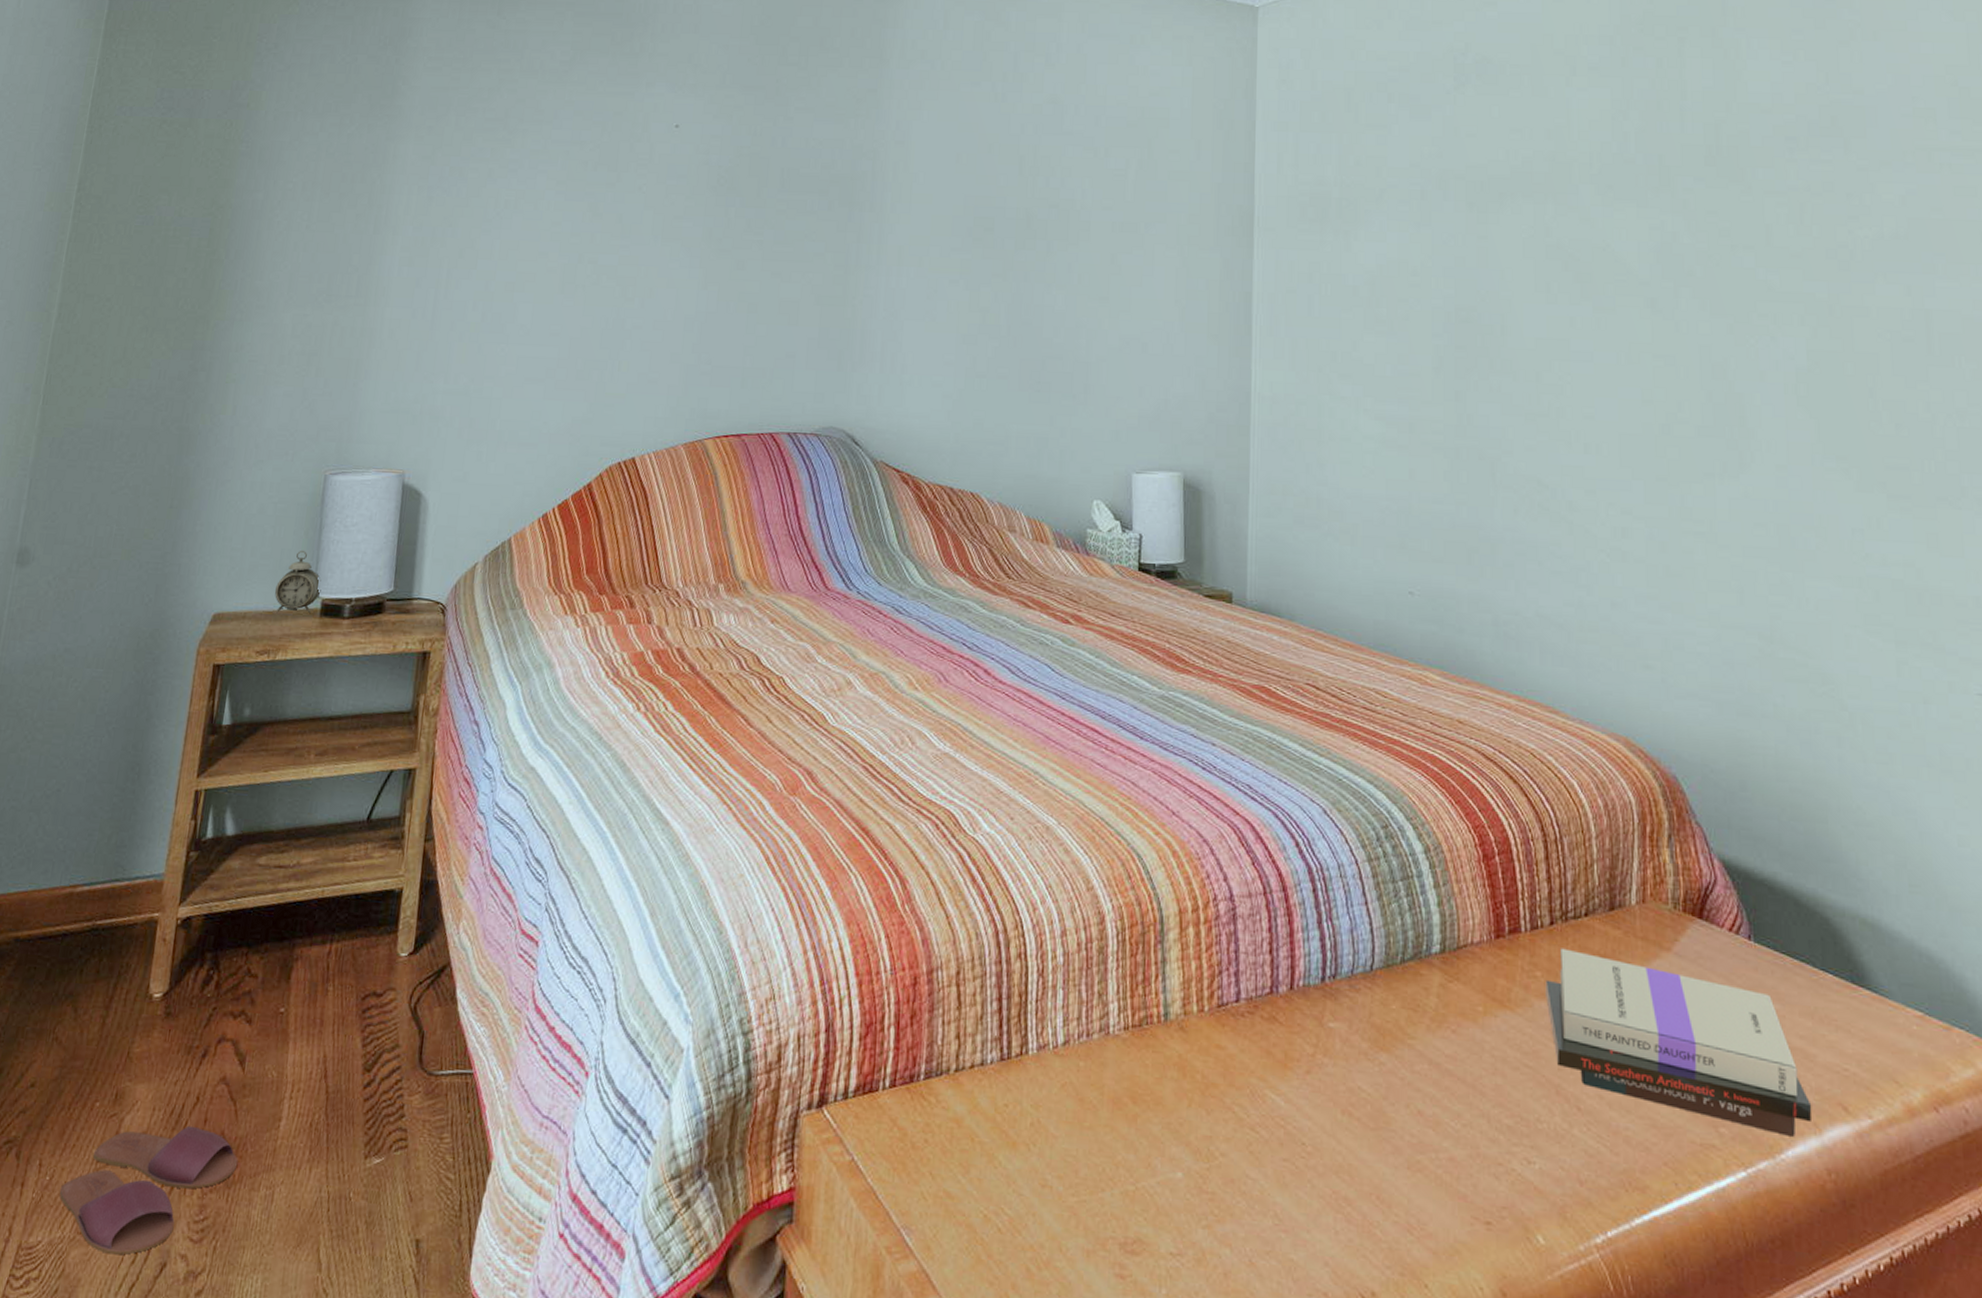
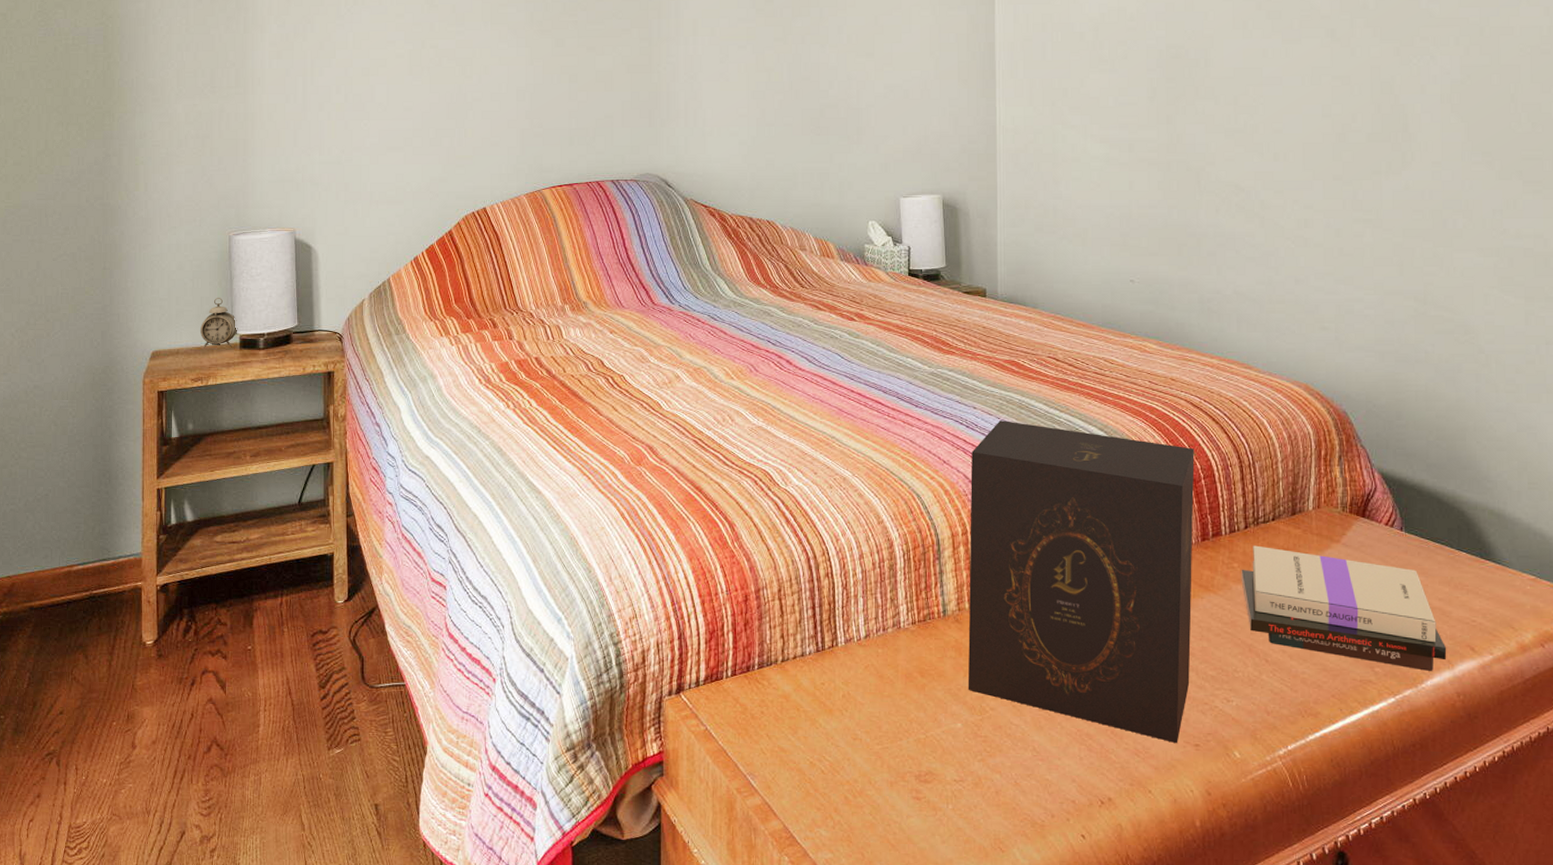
slippers: present [59,1125,238,1255] -> none [94,734,230,828]
decorative box: none [1192,763,1487,1220] -> present [967,420,1195,744]

